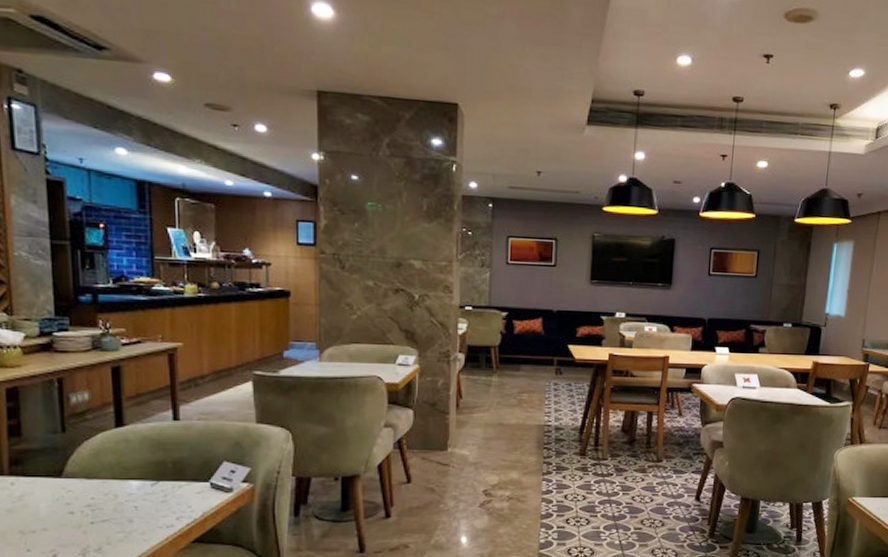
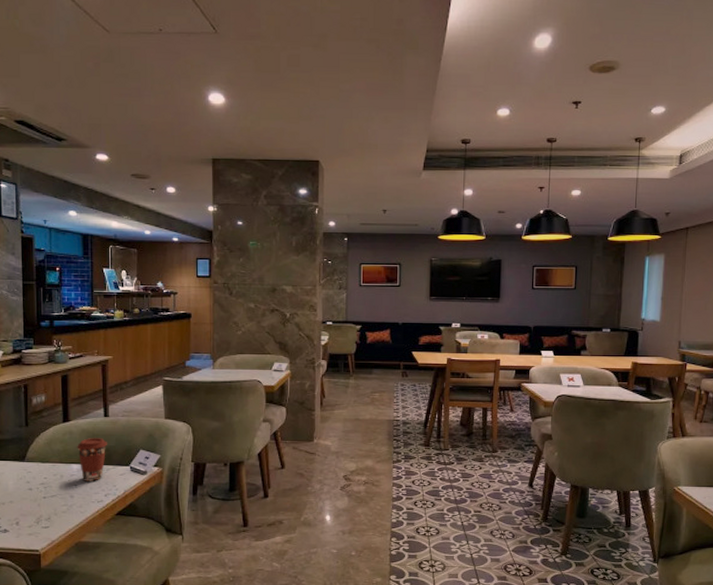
coffee cup: none [136,447,178,502] -> present [77,438,107,481]

